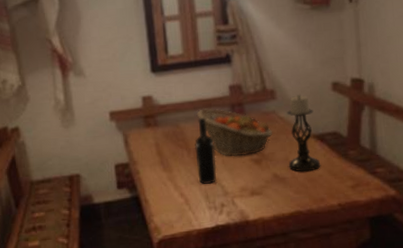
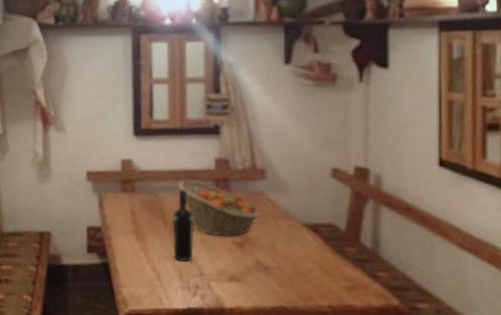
candle holder: present [286,95,321,172] -> none [274,177,312,264]

